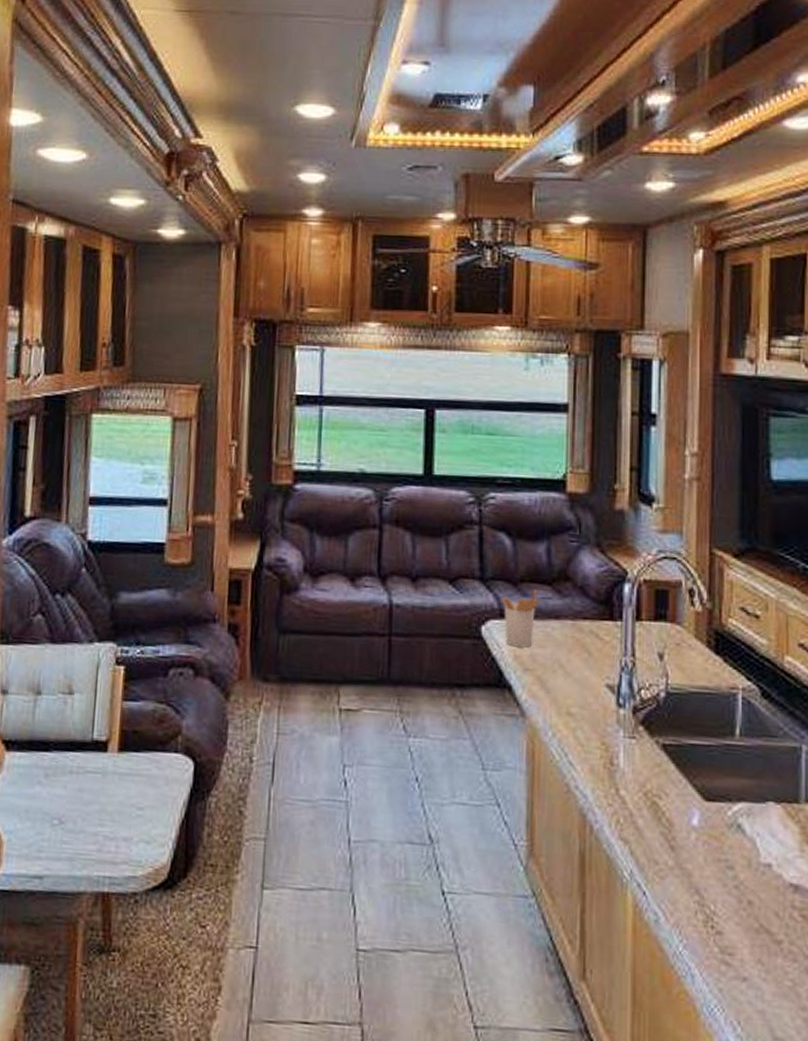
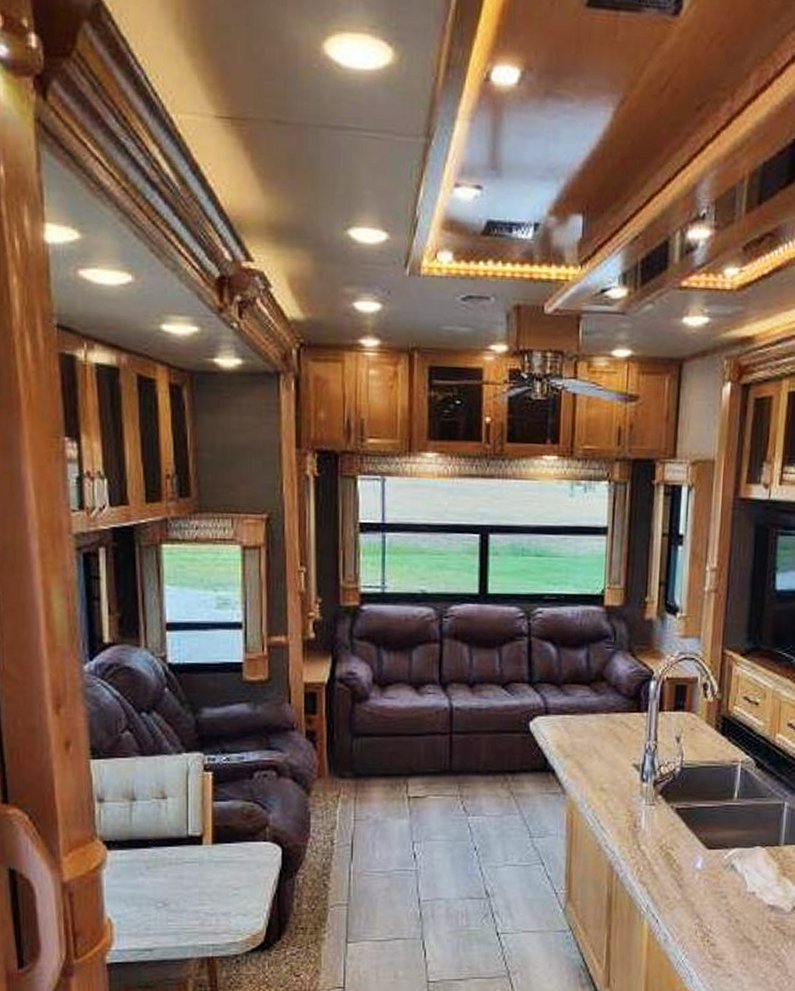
utensil holder: present [501,590,541,648] -> none [547,690,581,738]

